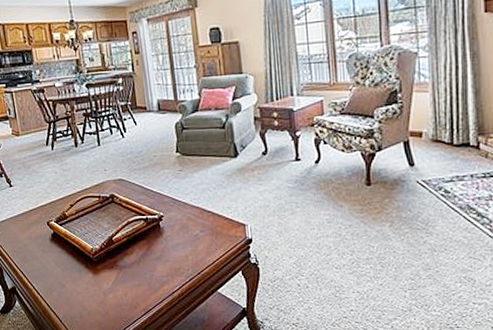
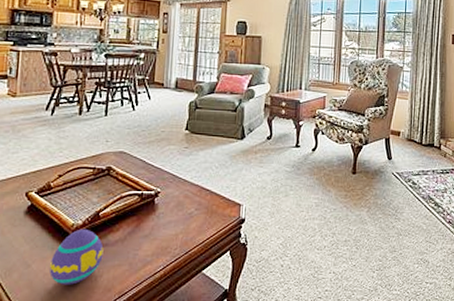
decorative egg: none [80,252,124,302] -> present [50,228,104,285]

